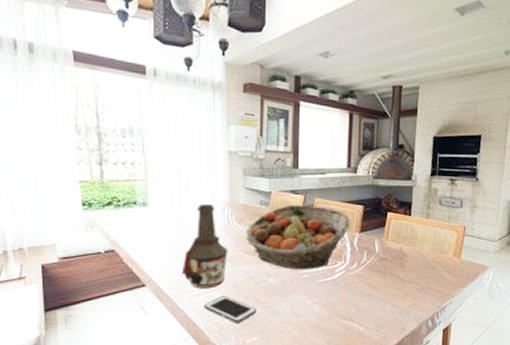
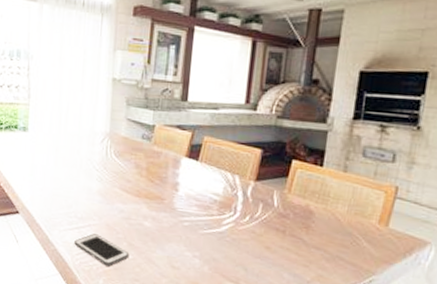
bottle: present [181,203,228,289] -> none [54,132,104,224]
fruit basket: present [246,205,351,270] -> none [124,141,245,217]

